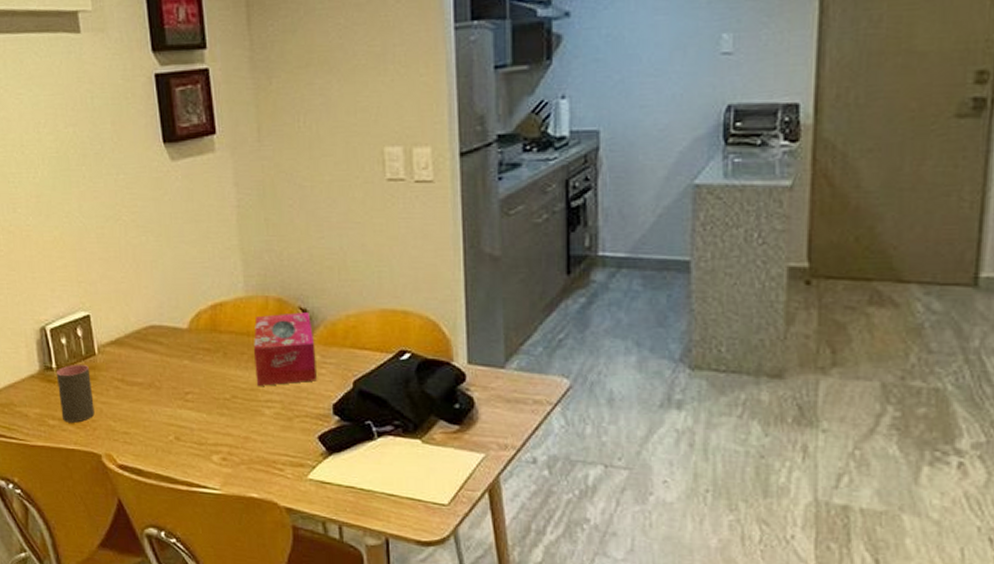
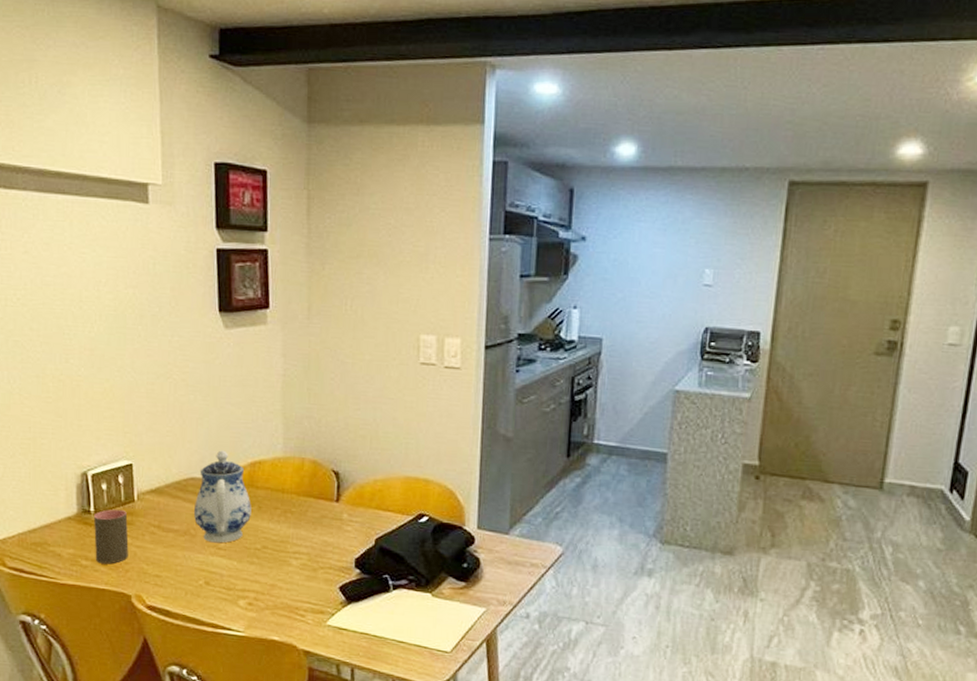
teapot: none [156,294,217,395] -> present [193,450,251,543]
tissue box: present [254,312,317,386] -> none [286,474,344,539]

